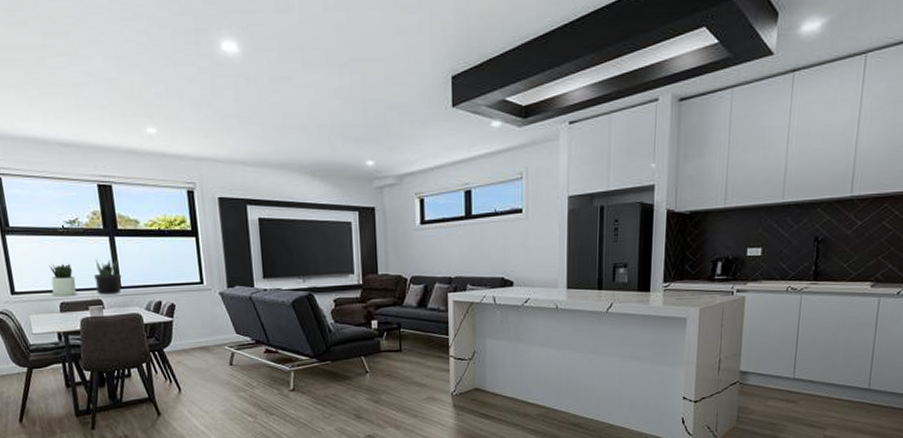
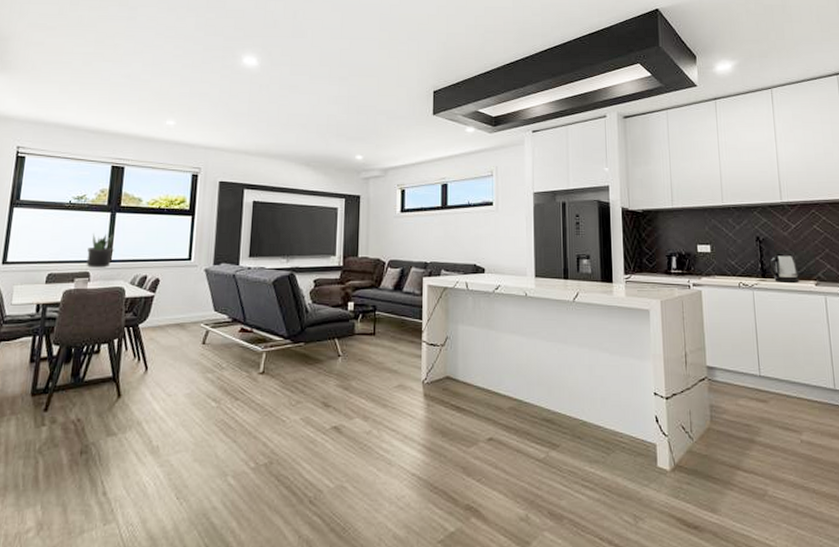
planter: present [49,263,79,297] -> none [41,235,69,268]
kettle: none [822,253,855,286] -> present [768,253,799,284]

